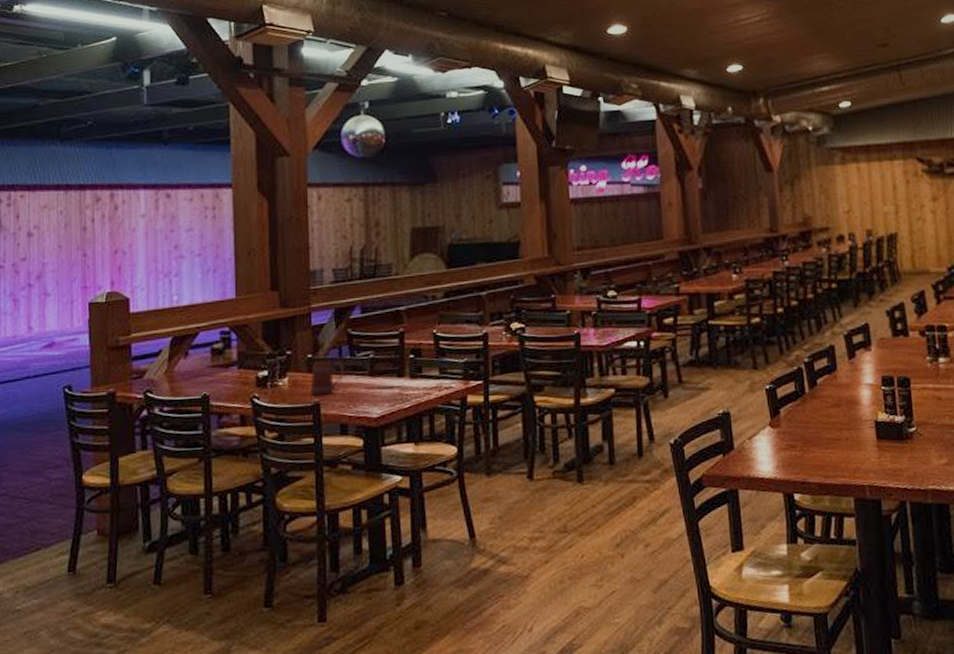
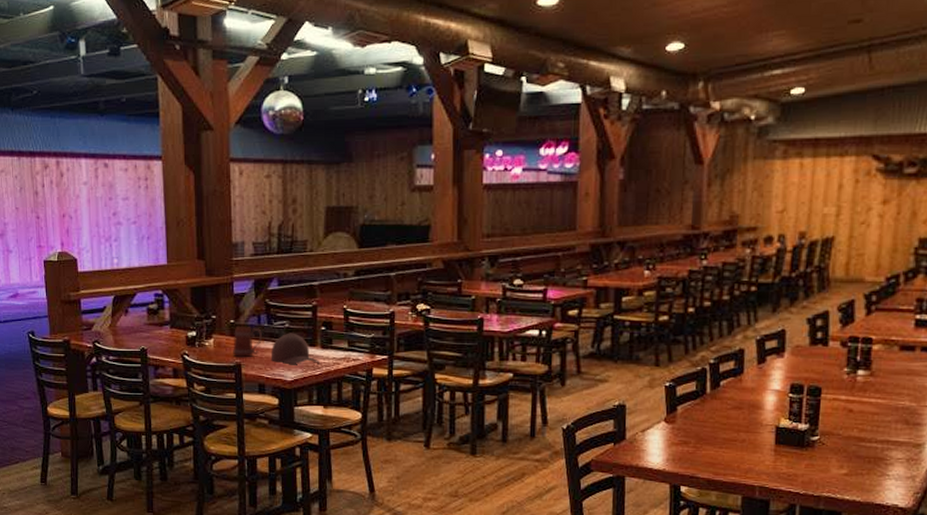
baseball cap: none [354,363,409,399] -> present [270,332,320,364]

